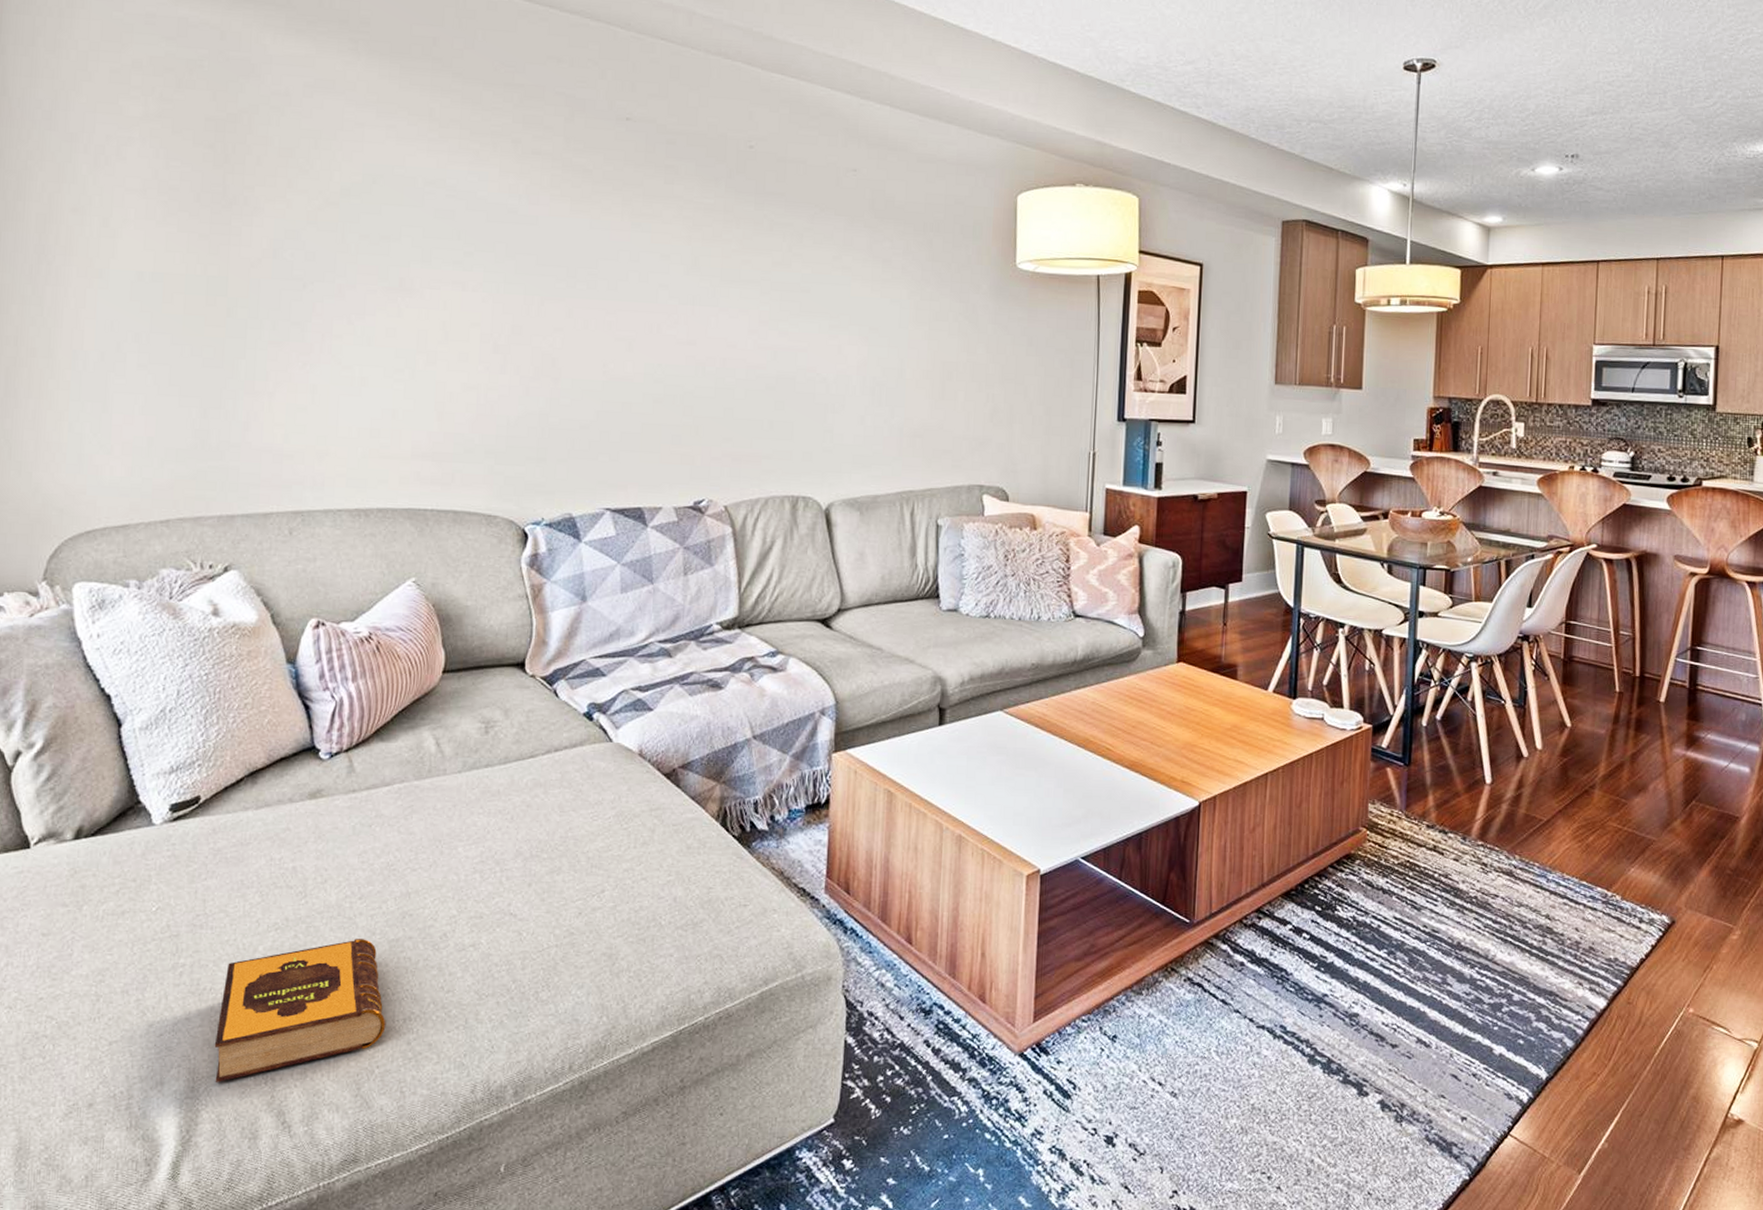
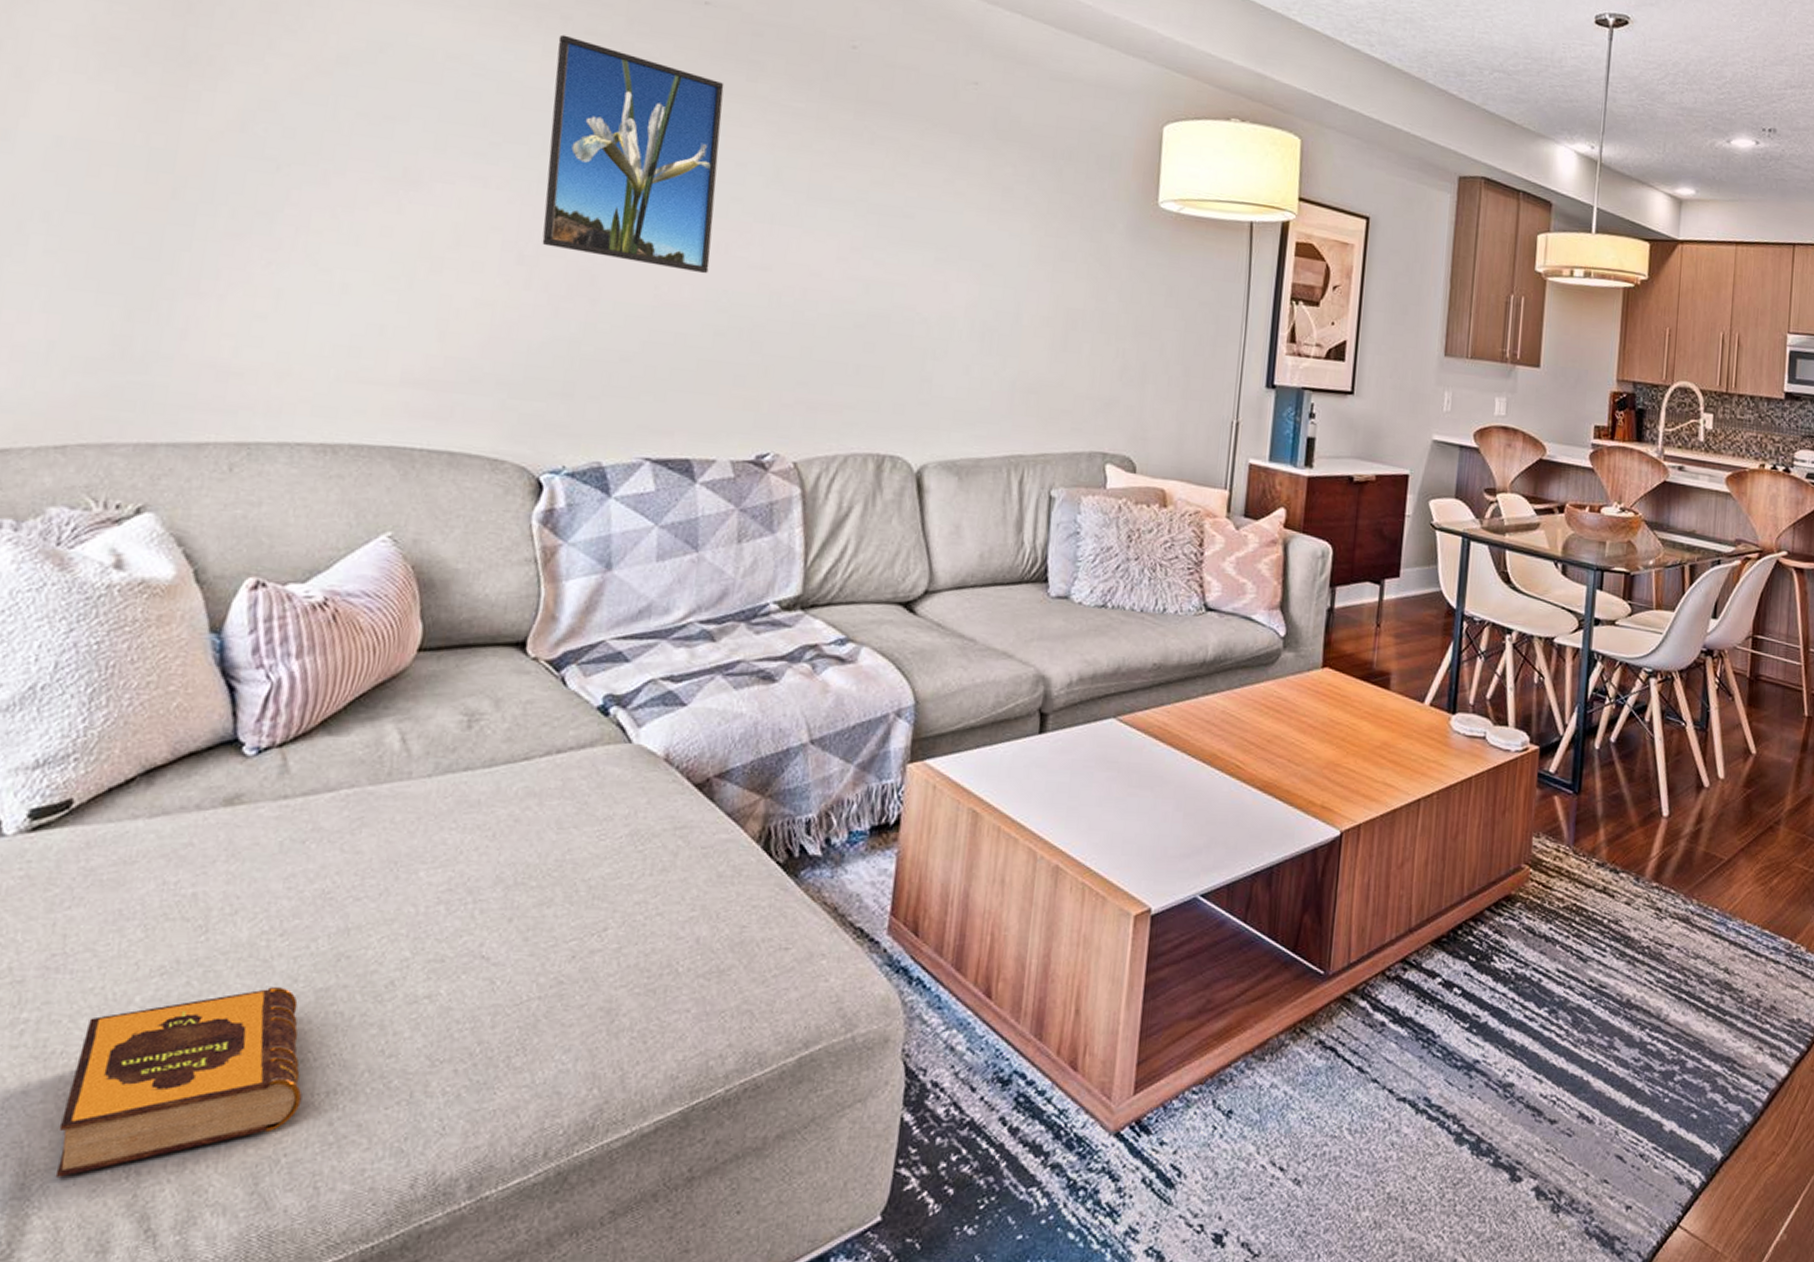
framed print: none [511,156,647,351] -> present [542,34,724,274]

